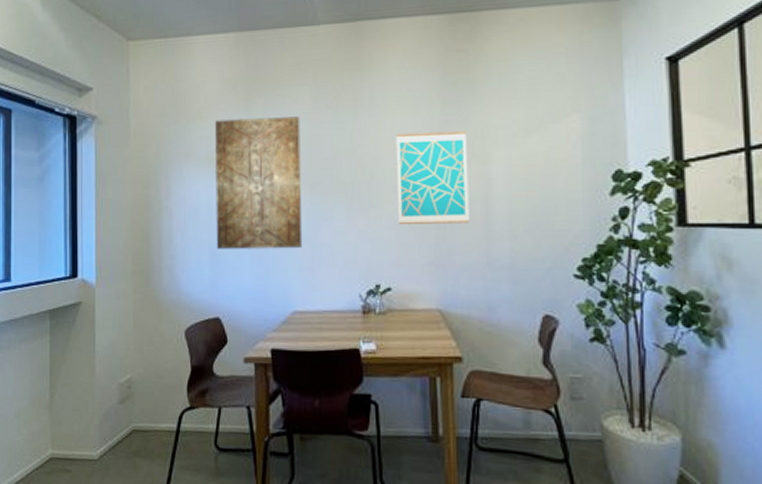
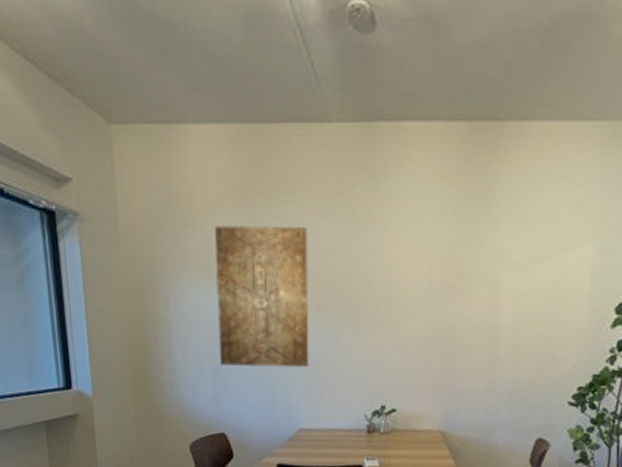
wall art: present [396,131,469,224] -> none [406,253,480,349]

